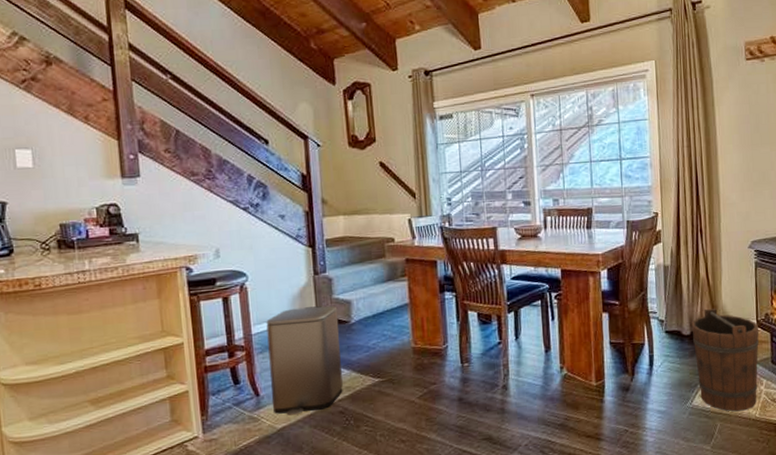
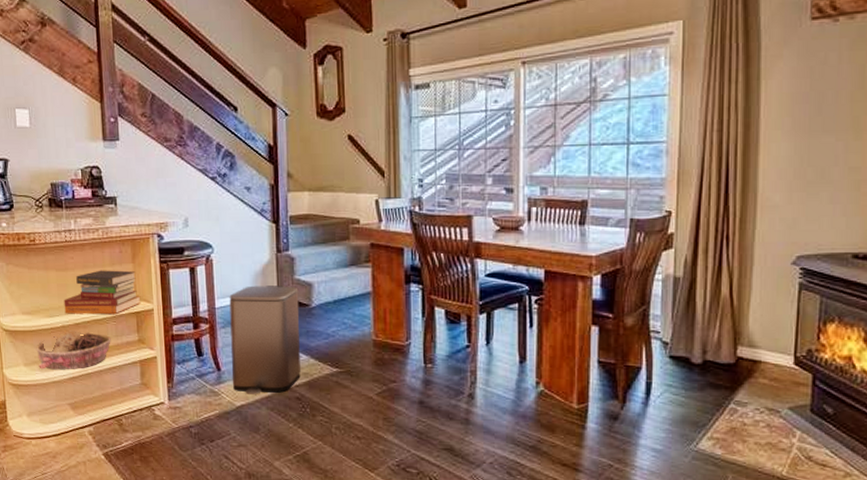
decorative basket: none [43,375,135,422] -> present [36,330,111,370]
books: none [77,307,169,359] -> present [64,270,141,315]
wooden bucket: present [691,308,759,412] -> none [704,334,797,465]

